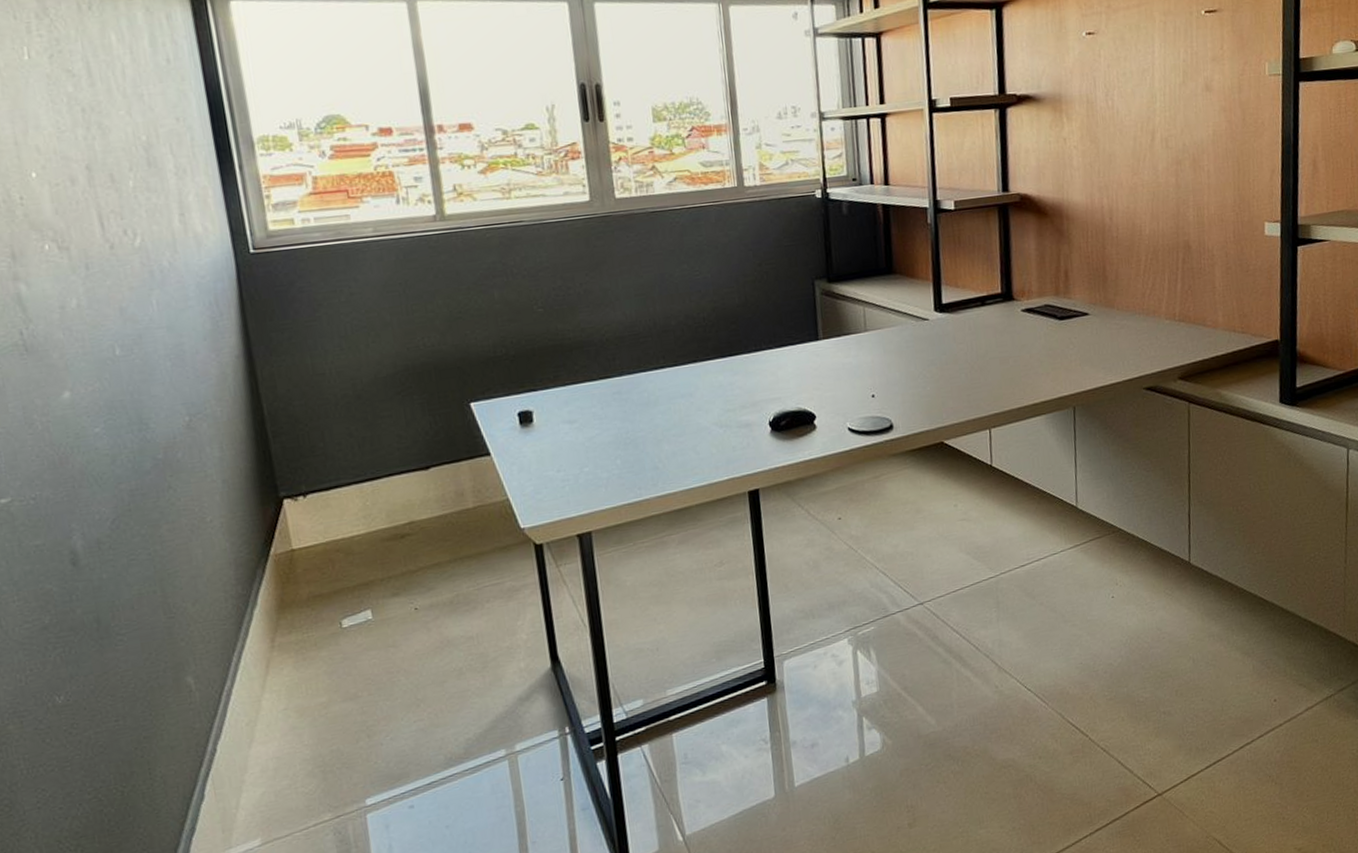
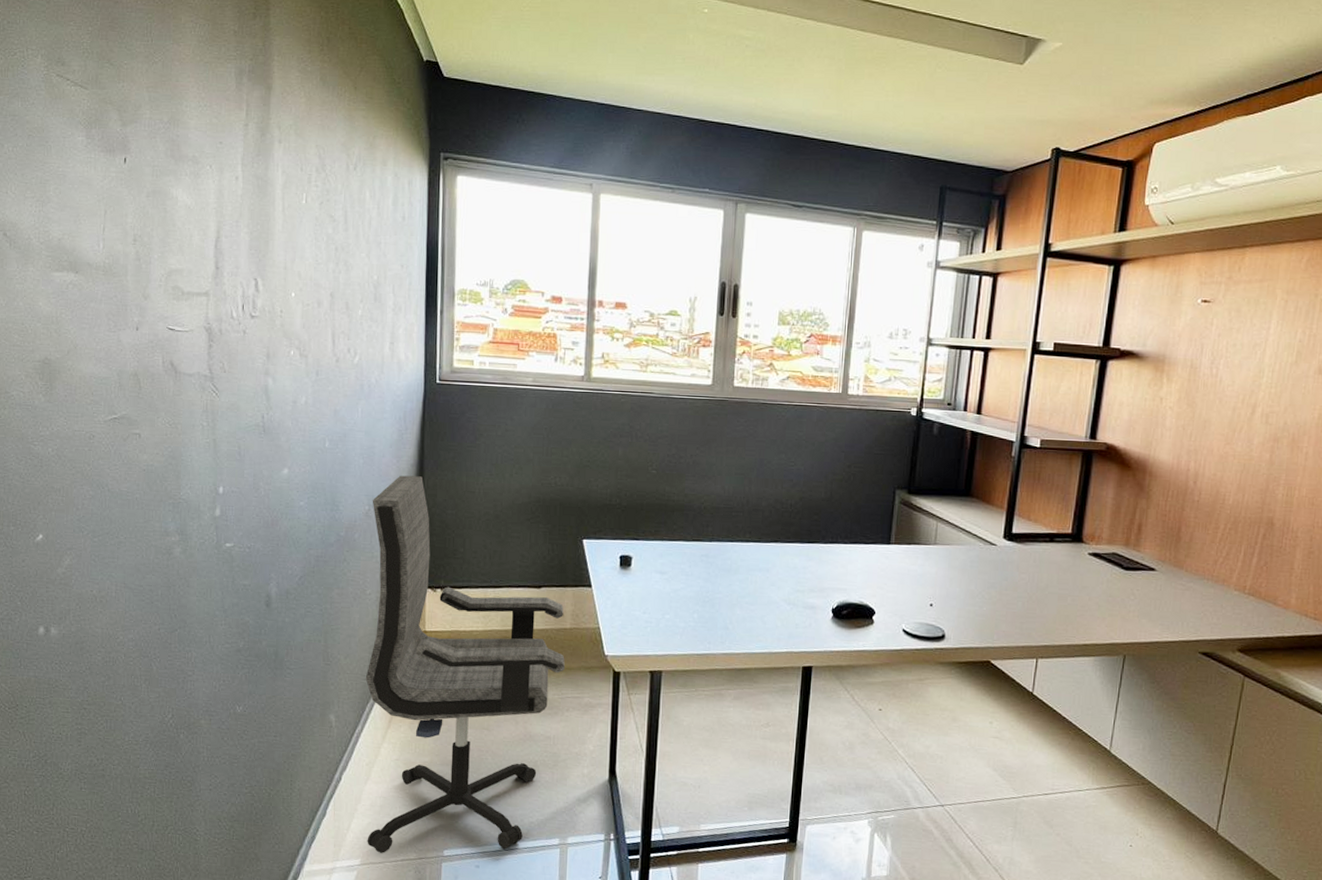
office chair: none [192,367,476,825] -> present [365,475,565,853]

